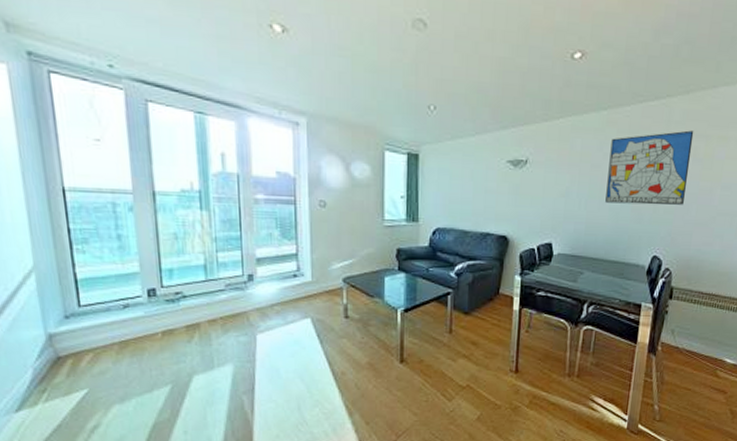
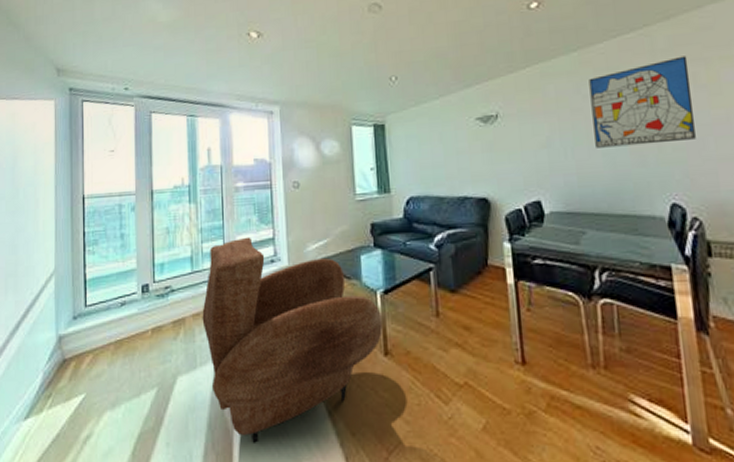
armchair: none [218,250,401,431] -> present [202,237,383,443]

